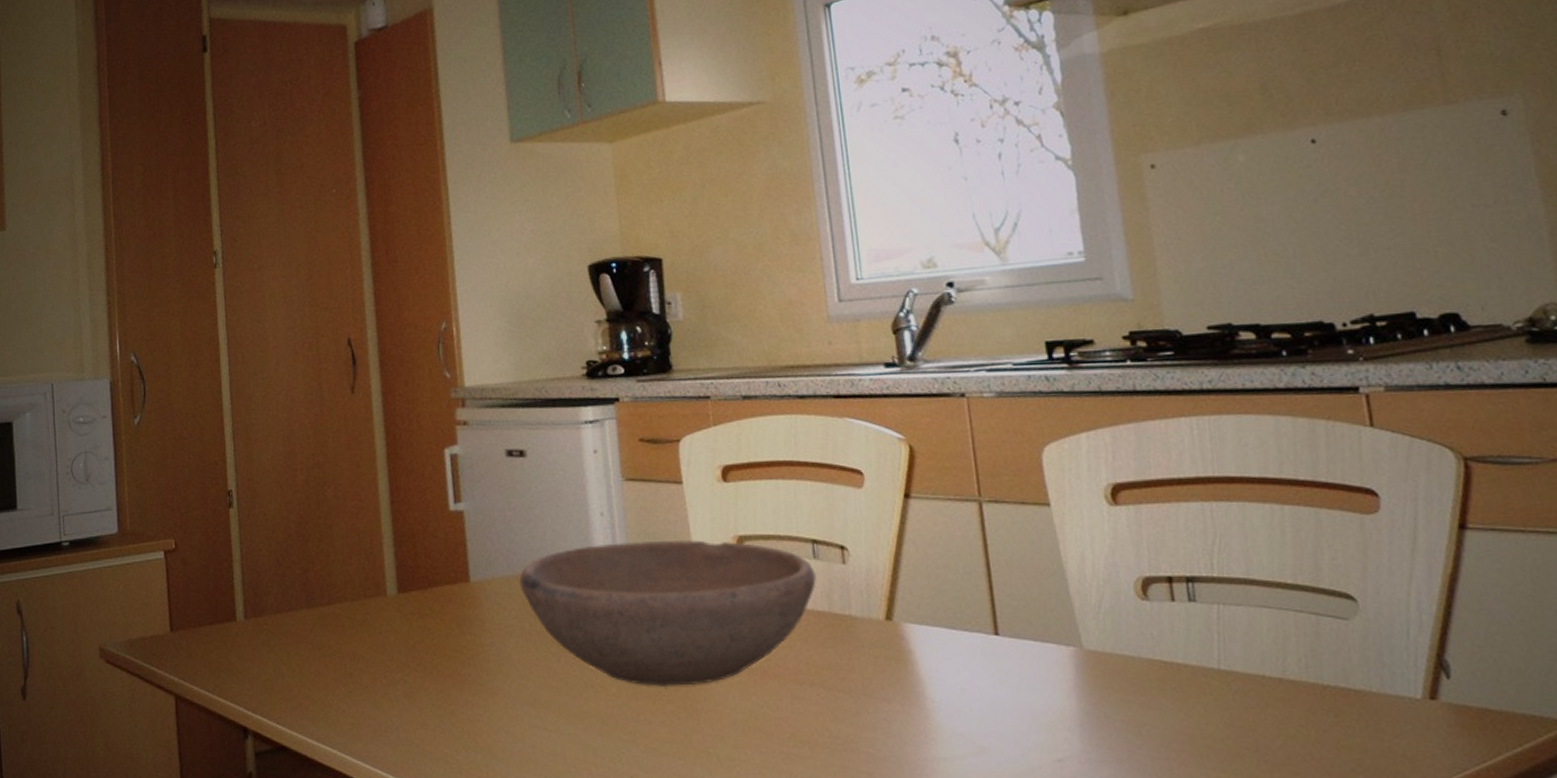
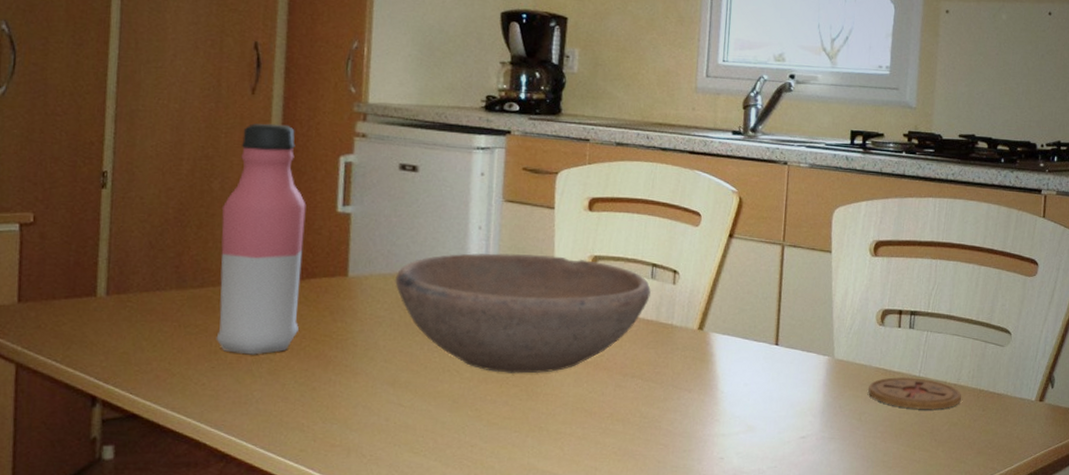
water bottle: none [339,421,428,676] -> present [216,123,307,355]
coaster: none [1143,670,1295,718] -> present [868,376,961,410]

